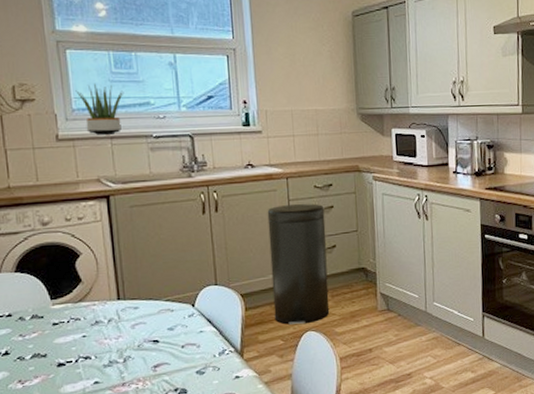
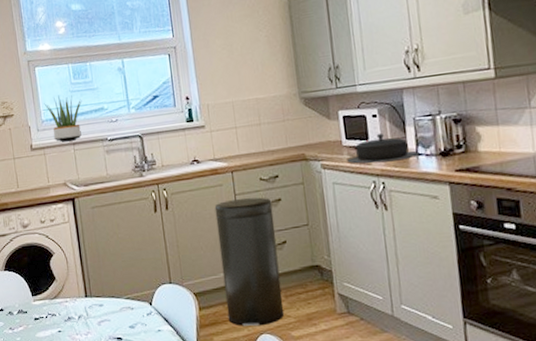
cooking pot: none [396,151,458,178] -> present [347,132,419,164]

